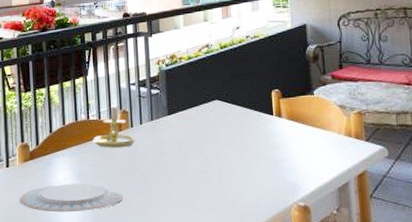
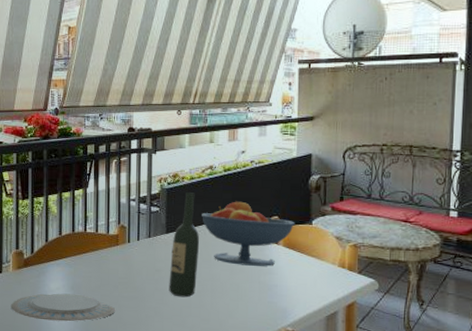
candle holder: present [93,93,135,148] -> none [88,208,131,262]
wine bottle: none [175,72,203,179] -> present [169,192,200,298]
fruit bowl: none [202,77,297,142] -> present [202,201,296,267]

